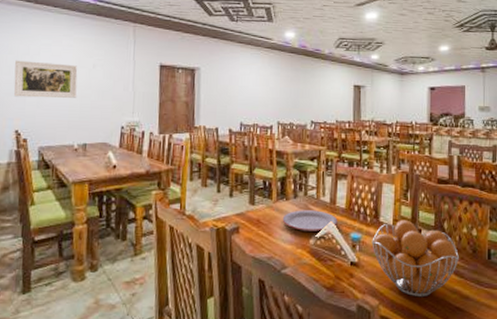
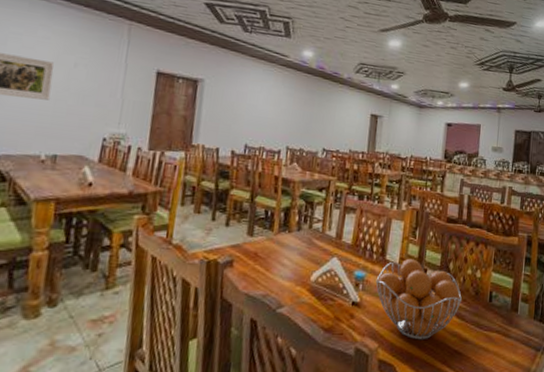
plate: present [282,210,338,231] -> none [282,244,342,268]

